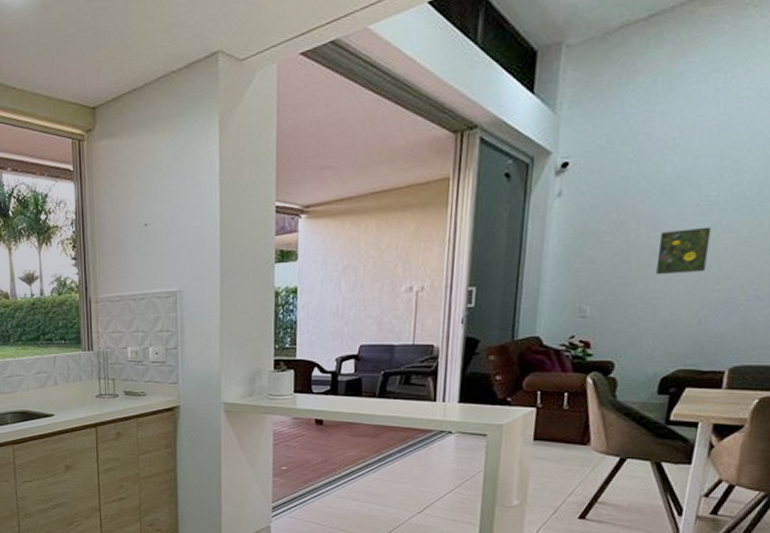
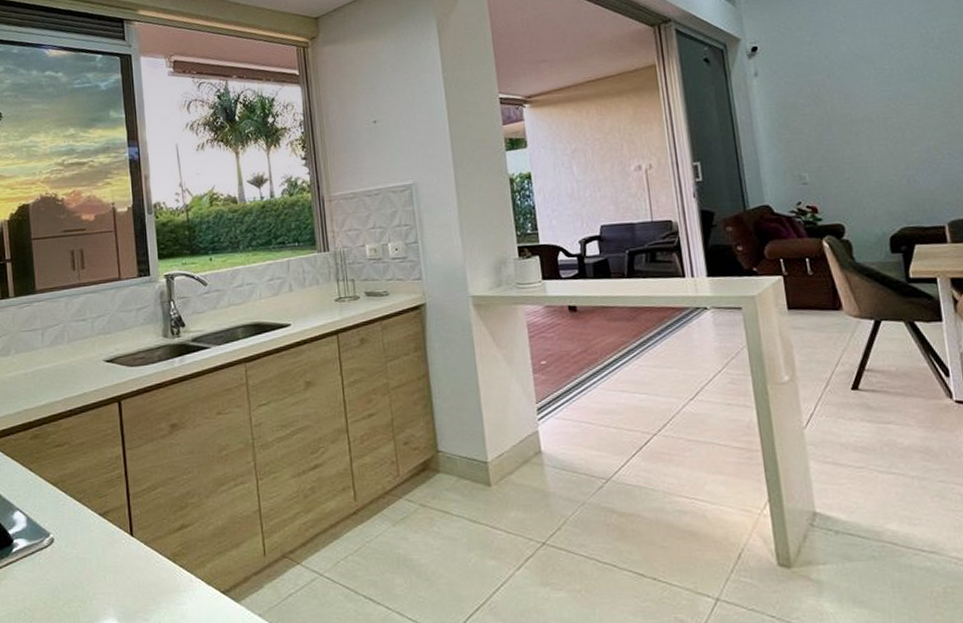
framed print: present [656,226,712,275] -> none [852,95,900,141]

